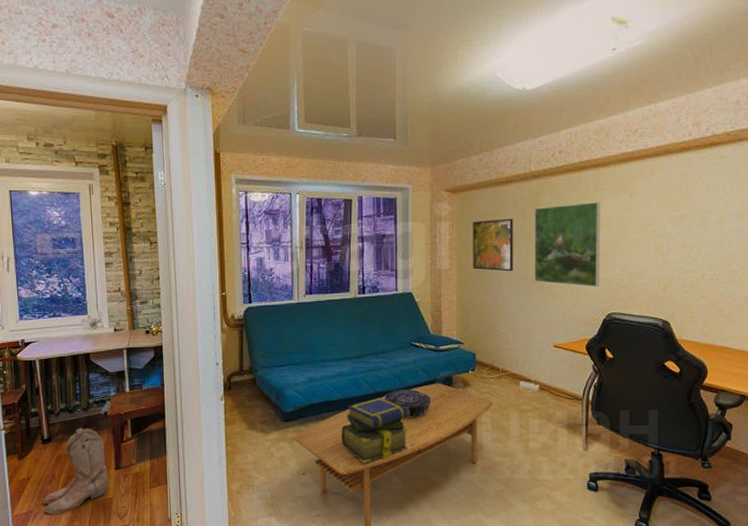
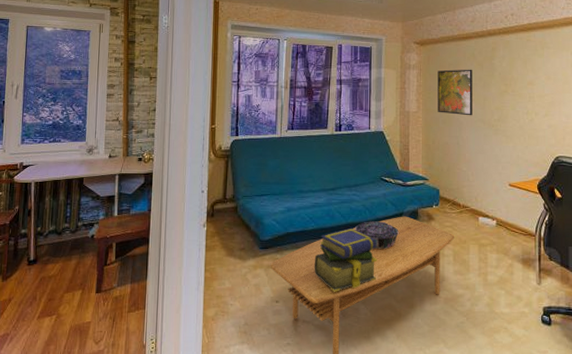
boots: present [43,427,109,515] -> none [21,250,89,338]
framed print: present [534,202,601,288] -> none [491,58,548,133]

